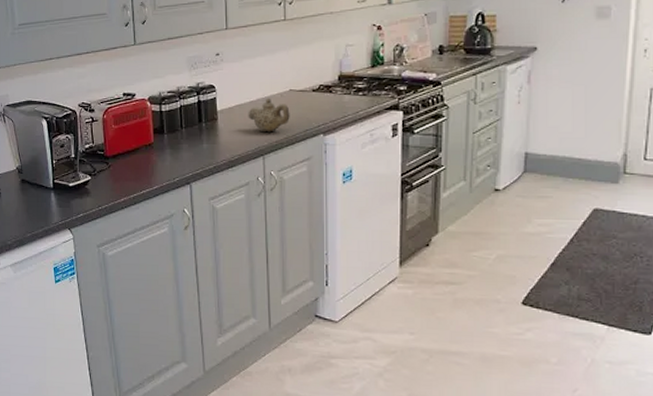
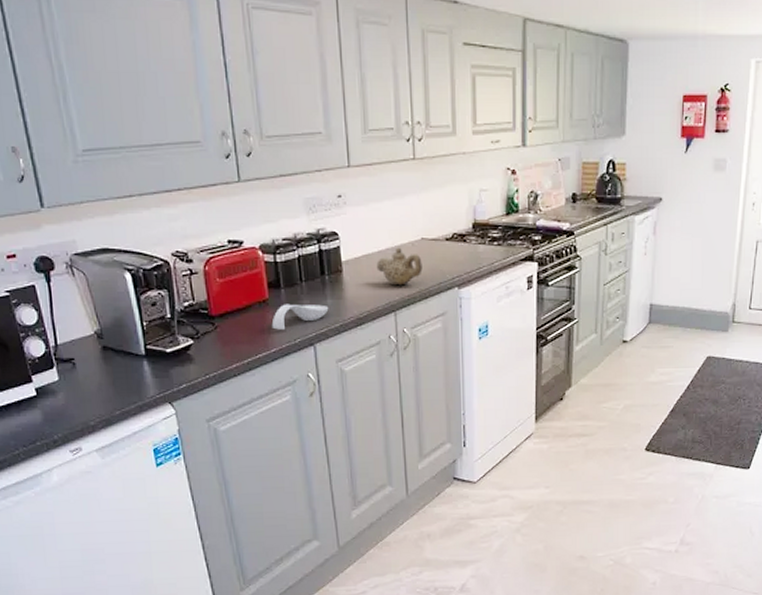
spoon rest: none [155,147,204,170] -> present [271,304,329,330]

